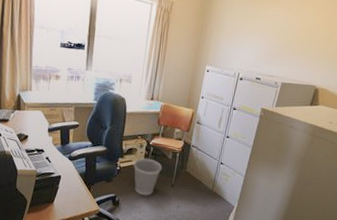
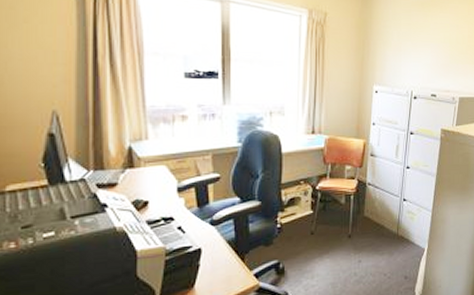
wastebasket: present [134,158,162,196] -> none [299,207,335,255]

